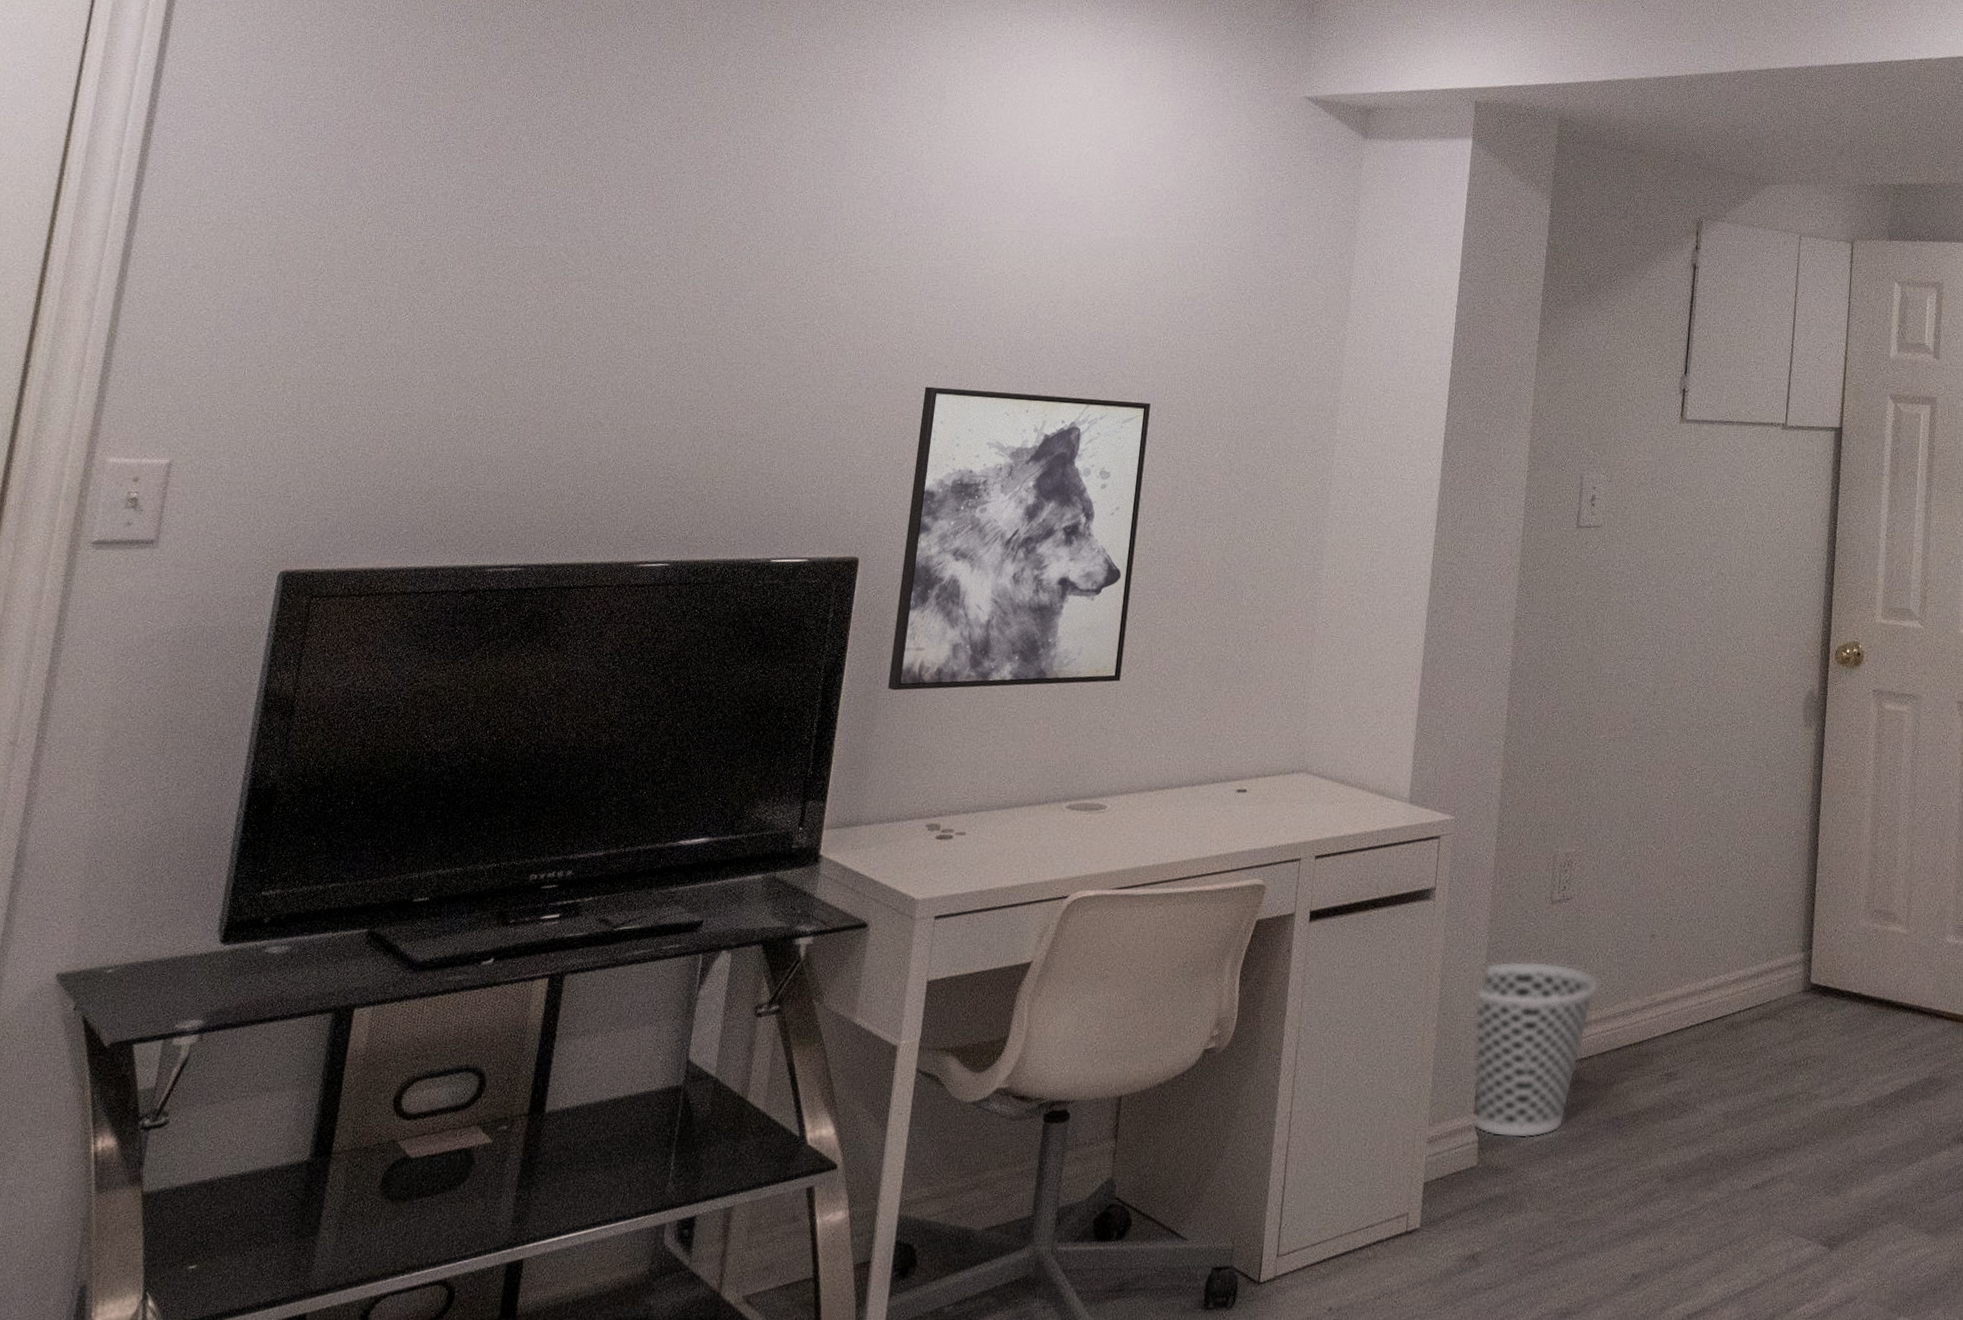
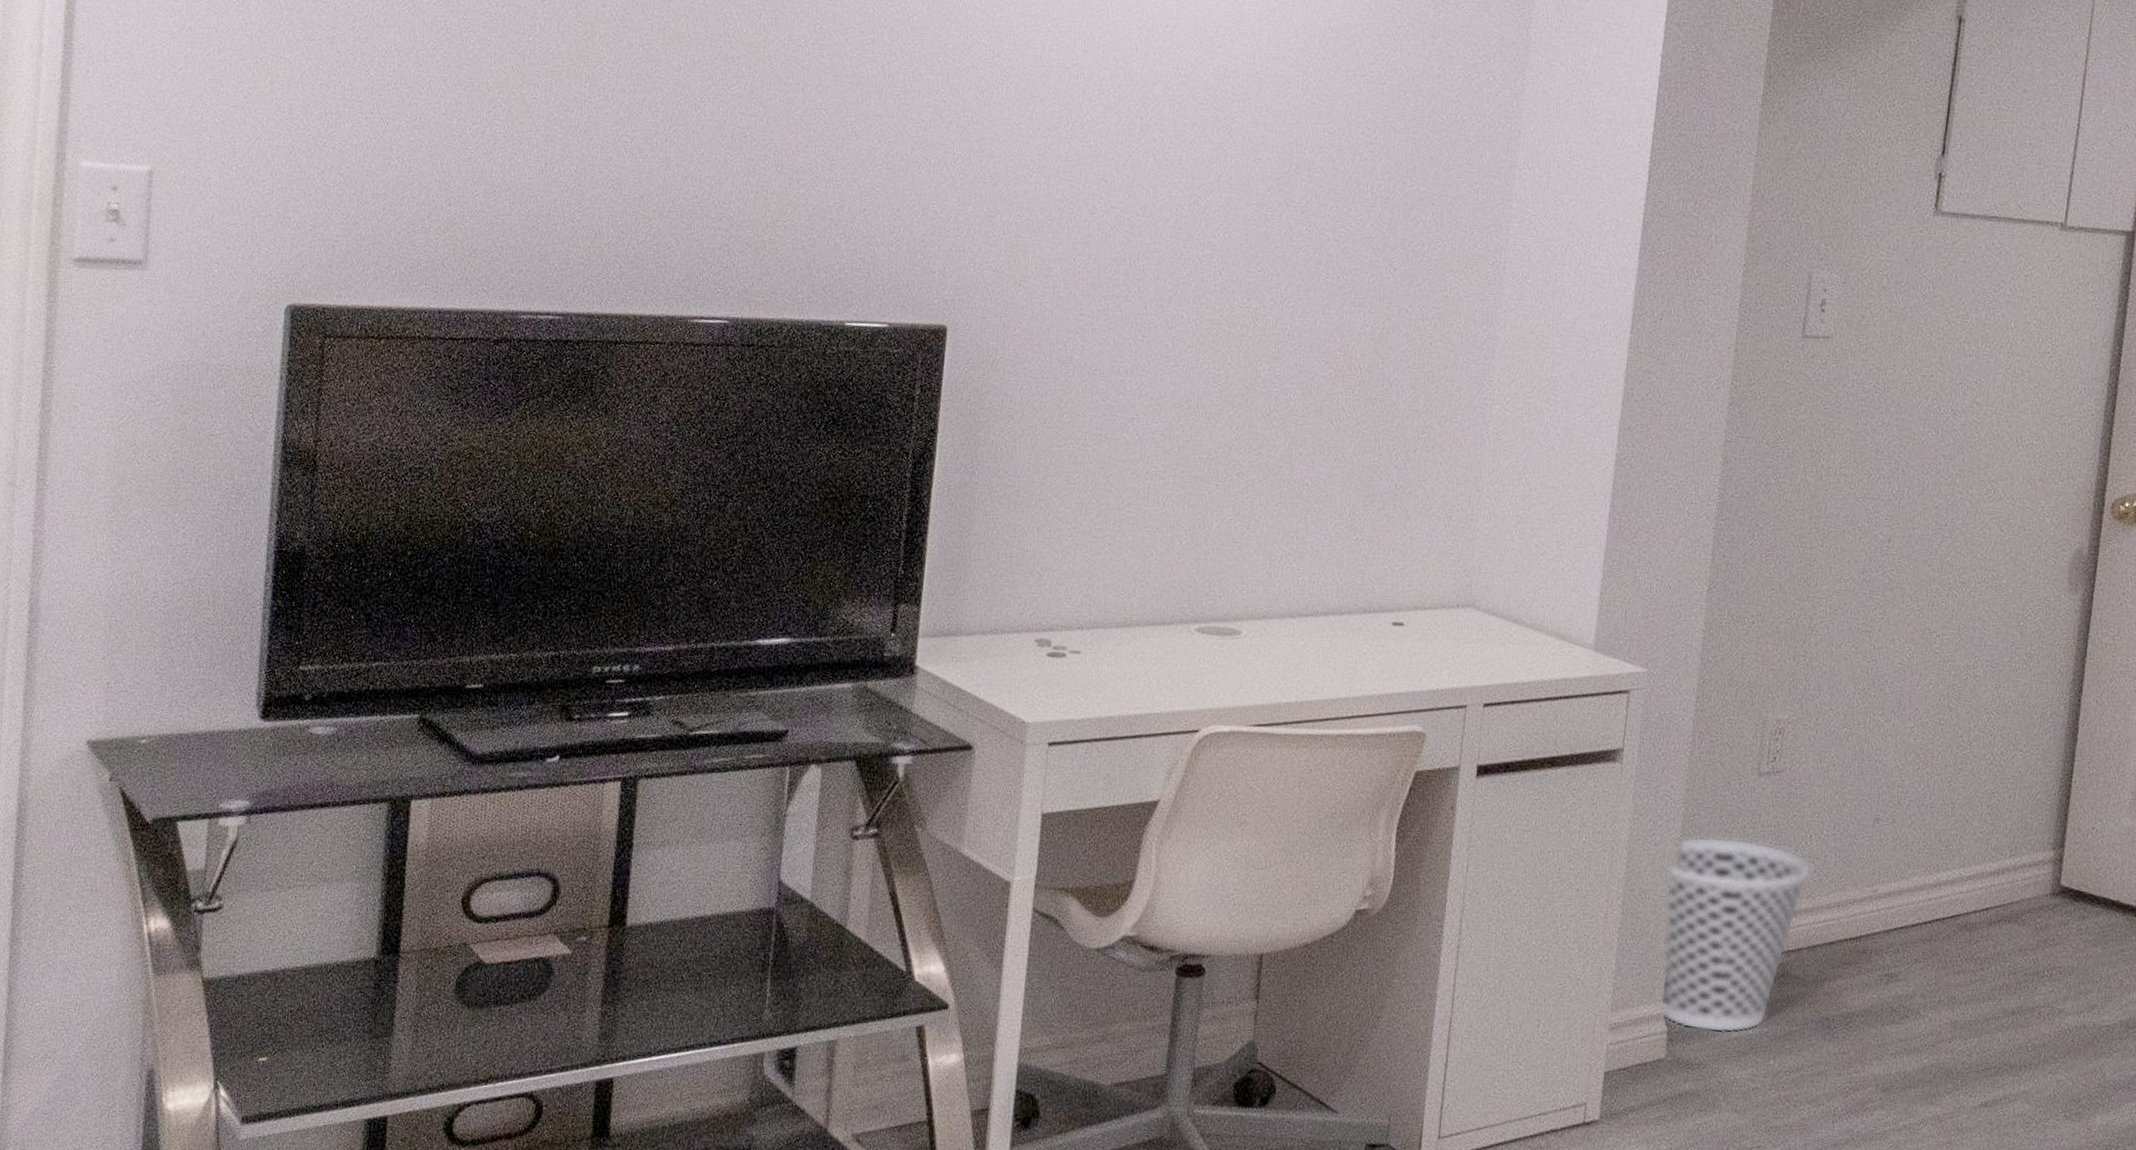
wall art: present [888,386,1151,691] -> none [986,123,1288,490]

